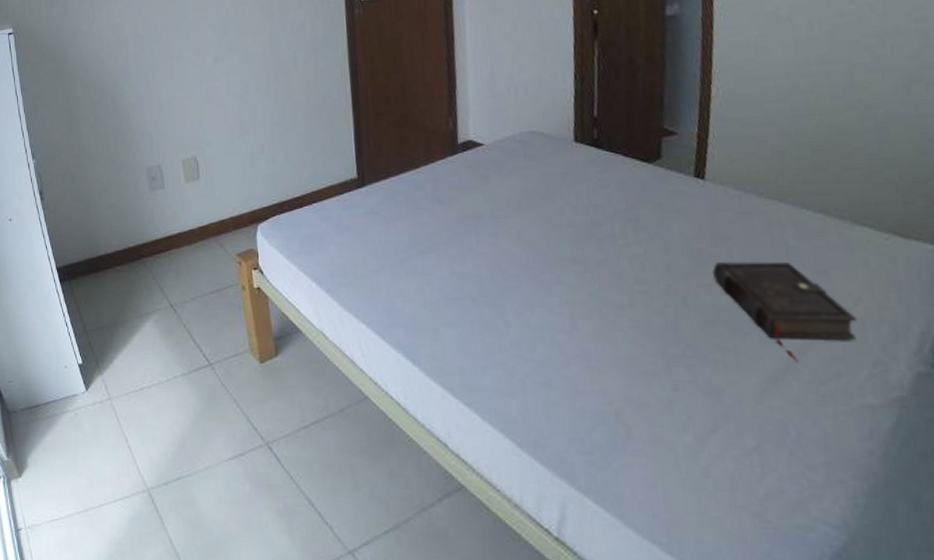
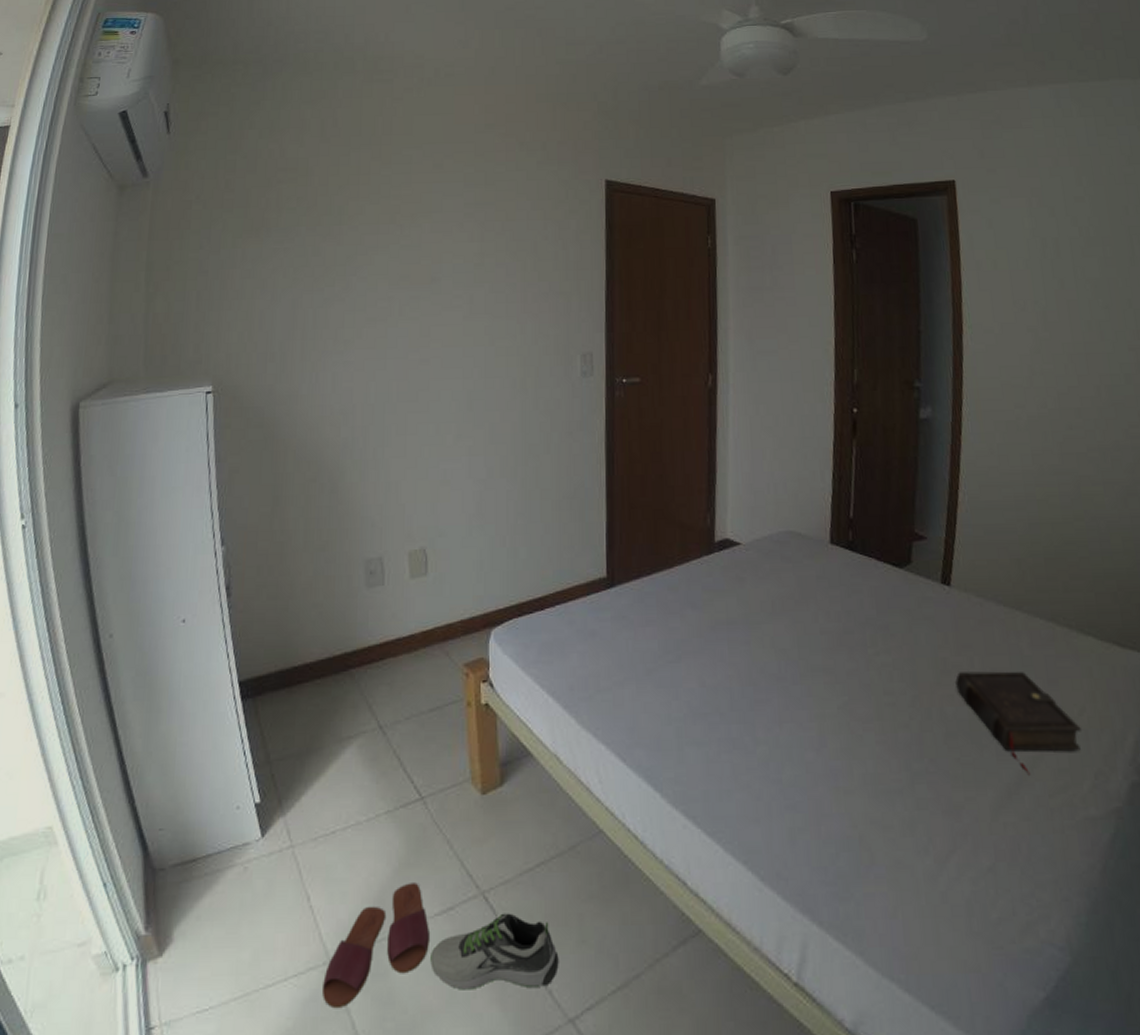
slippers: none [144,432,226,526] -> present [323,883,429,1007]
athletic shoe: none [228,461,337,523] -> present [430,913,559,990]

